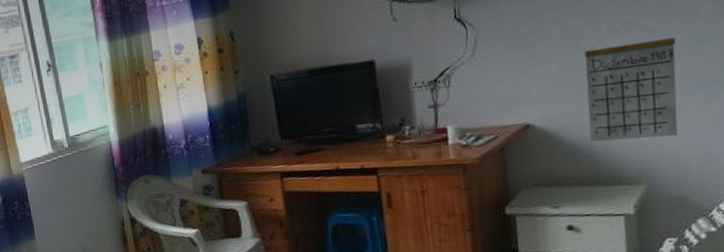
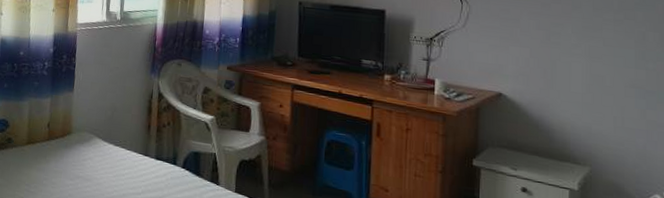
calendar: present [585,22,678,142] -> none [548,29,625,131]

